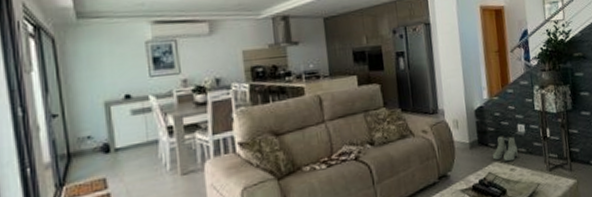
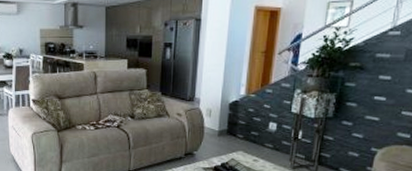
boots: present [493,136,518,162] -> none [239,130,265,153]

